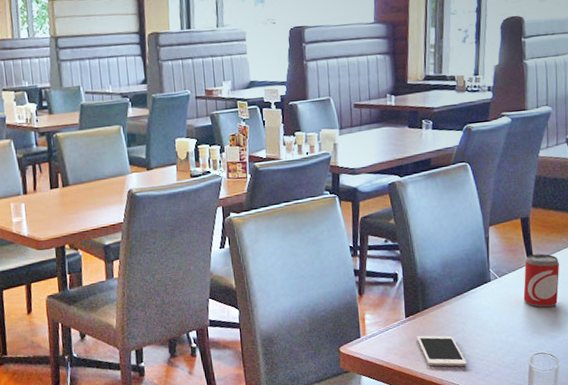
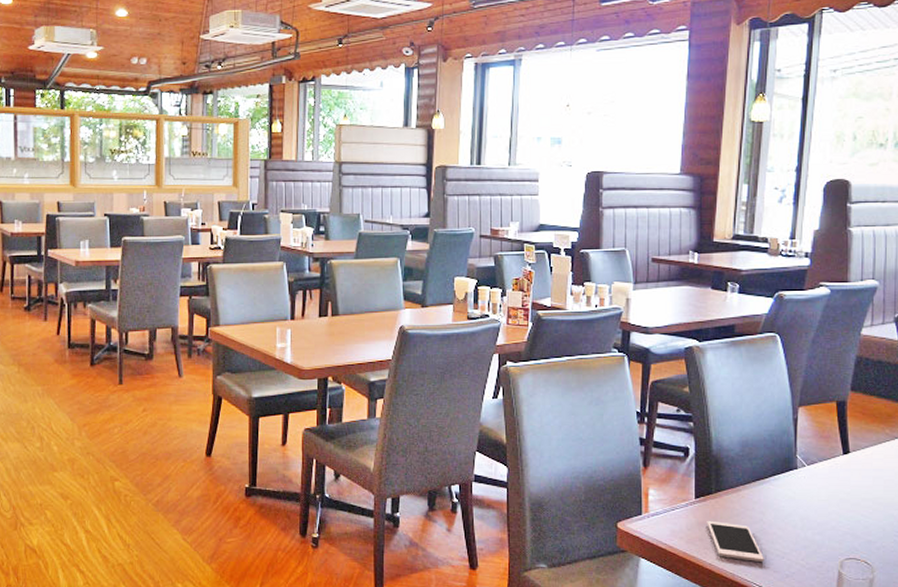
beer can: present [523,253,559,308] -> none [835,444,880,506]

